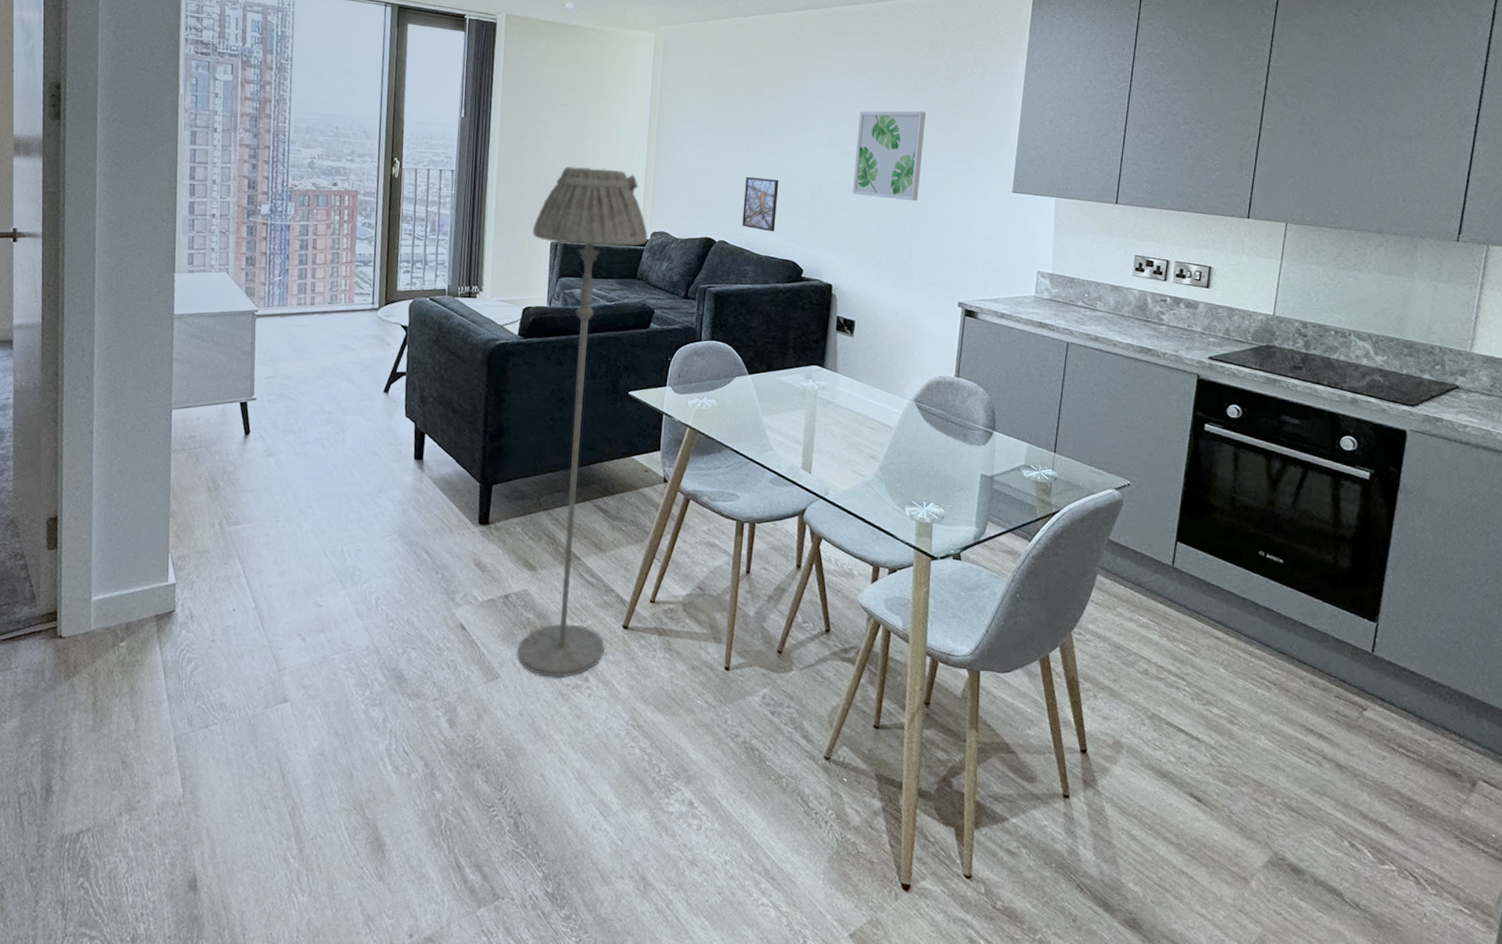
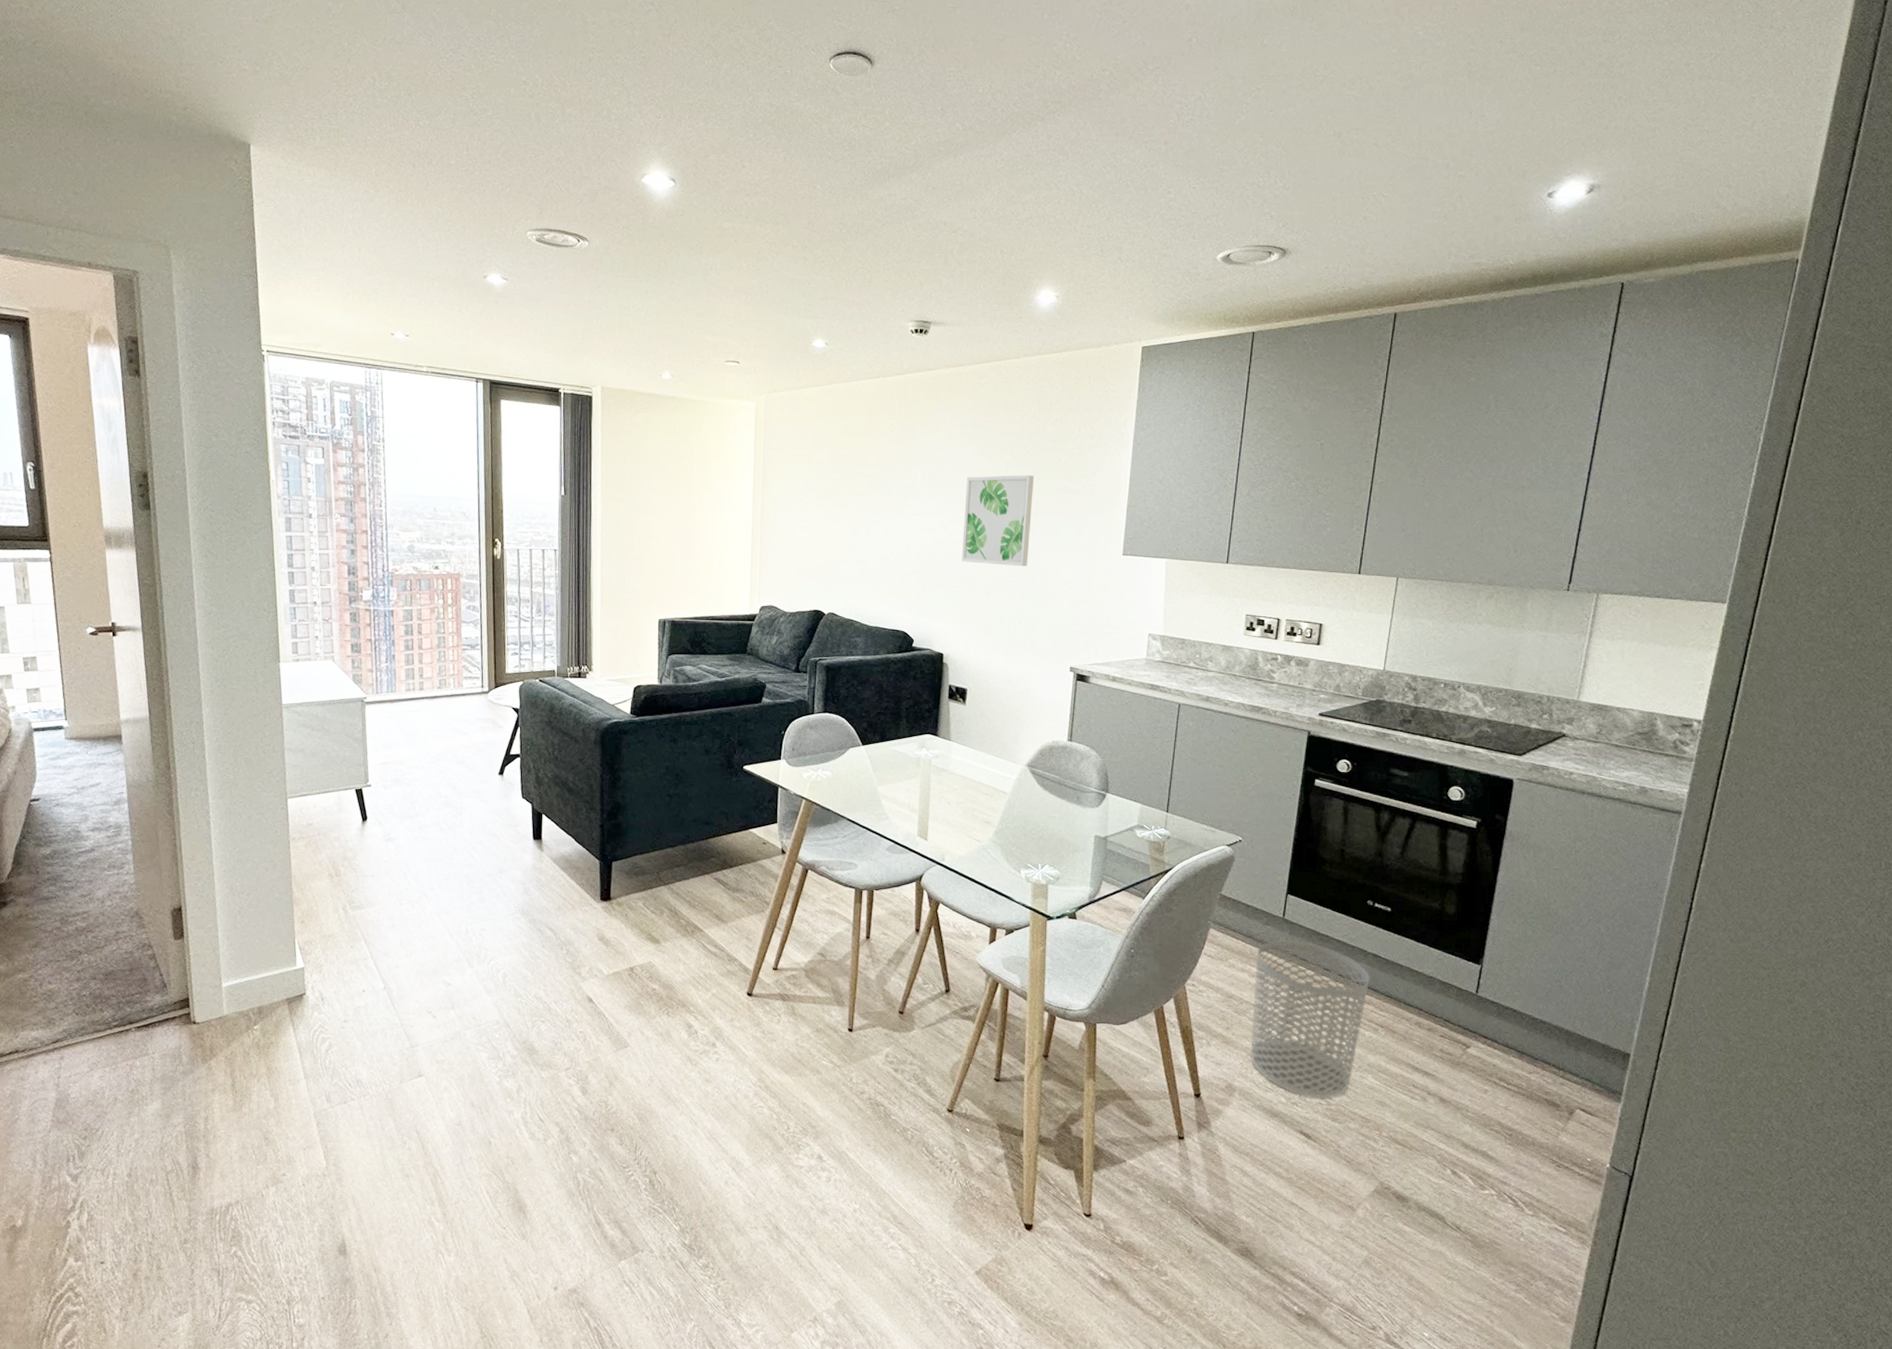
floor lamp: present [517,166,648,678] -> none [639,542,756,1044]
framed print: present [742,176,779,232] -> none [851,547,887,602]
waste bin: none [1138,589,1262,760] -> present [1250,940,1370,1099]

